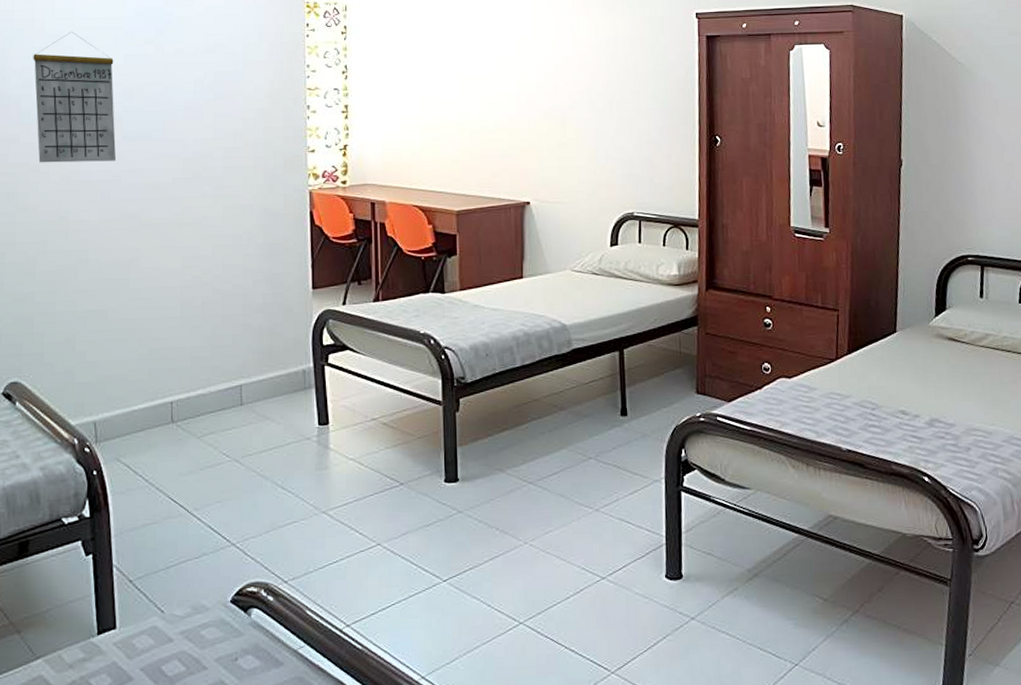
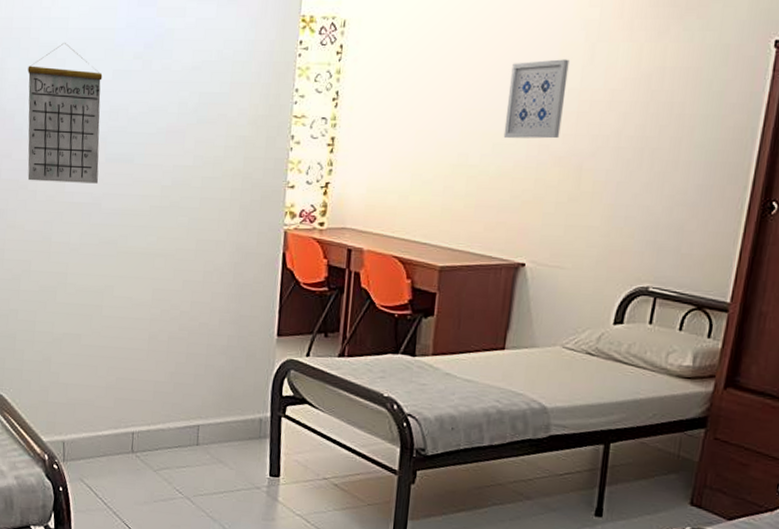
wall art: none [496,32,543,97] -> present [503,59,570,139]

